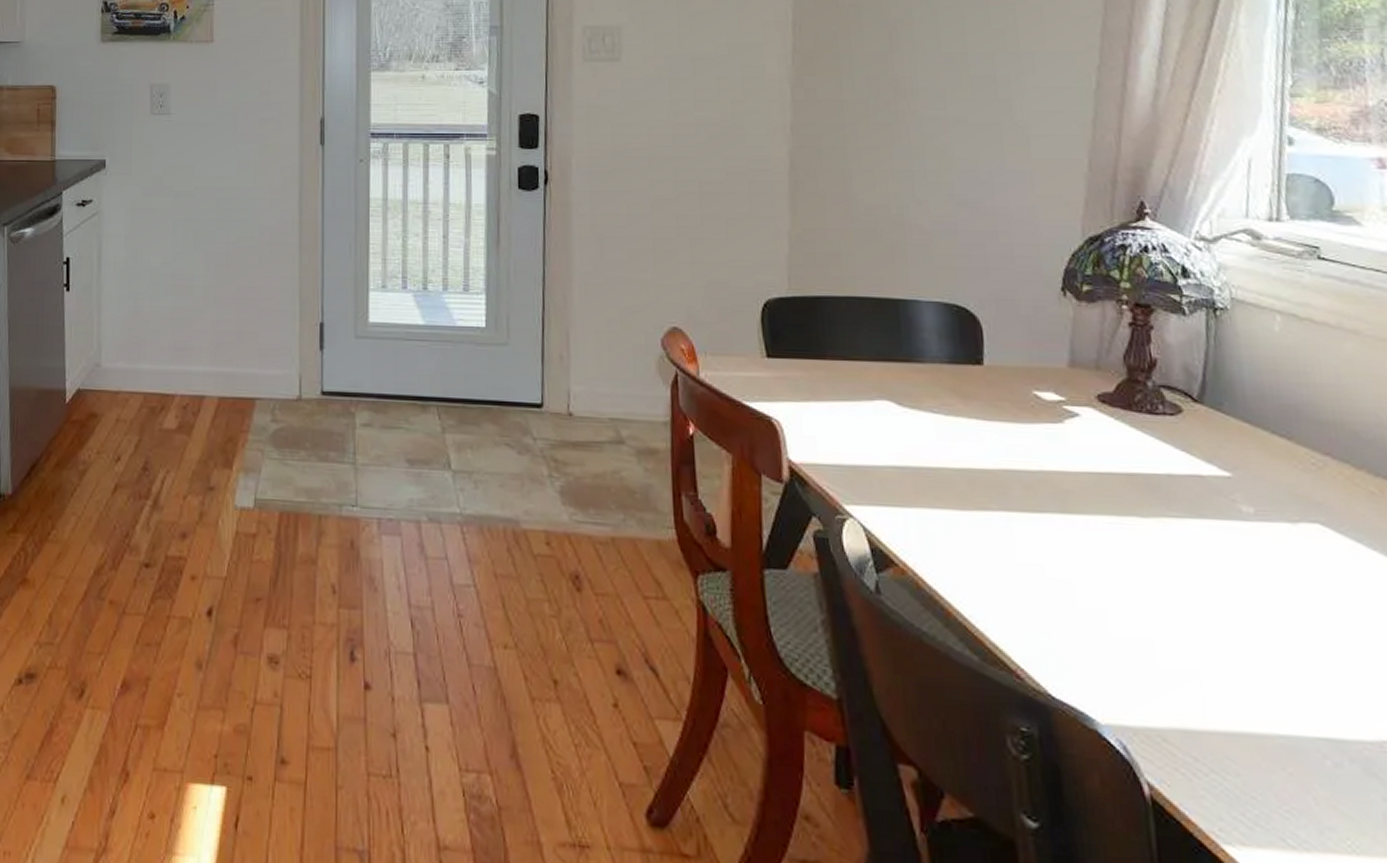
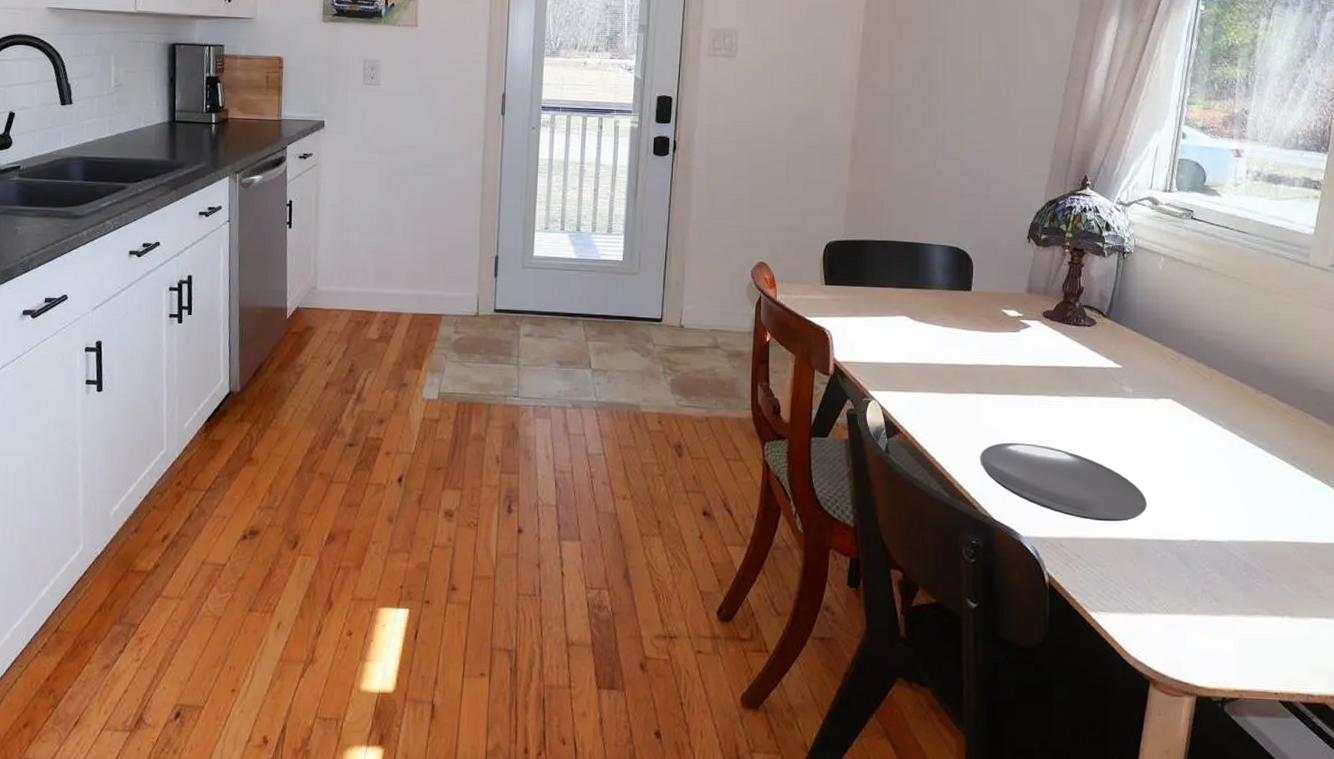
plate: none [1020,583,1300,708] -> present [980,442,1147,522]

